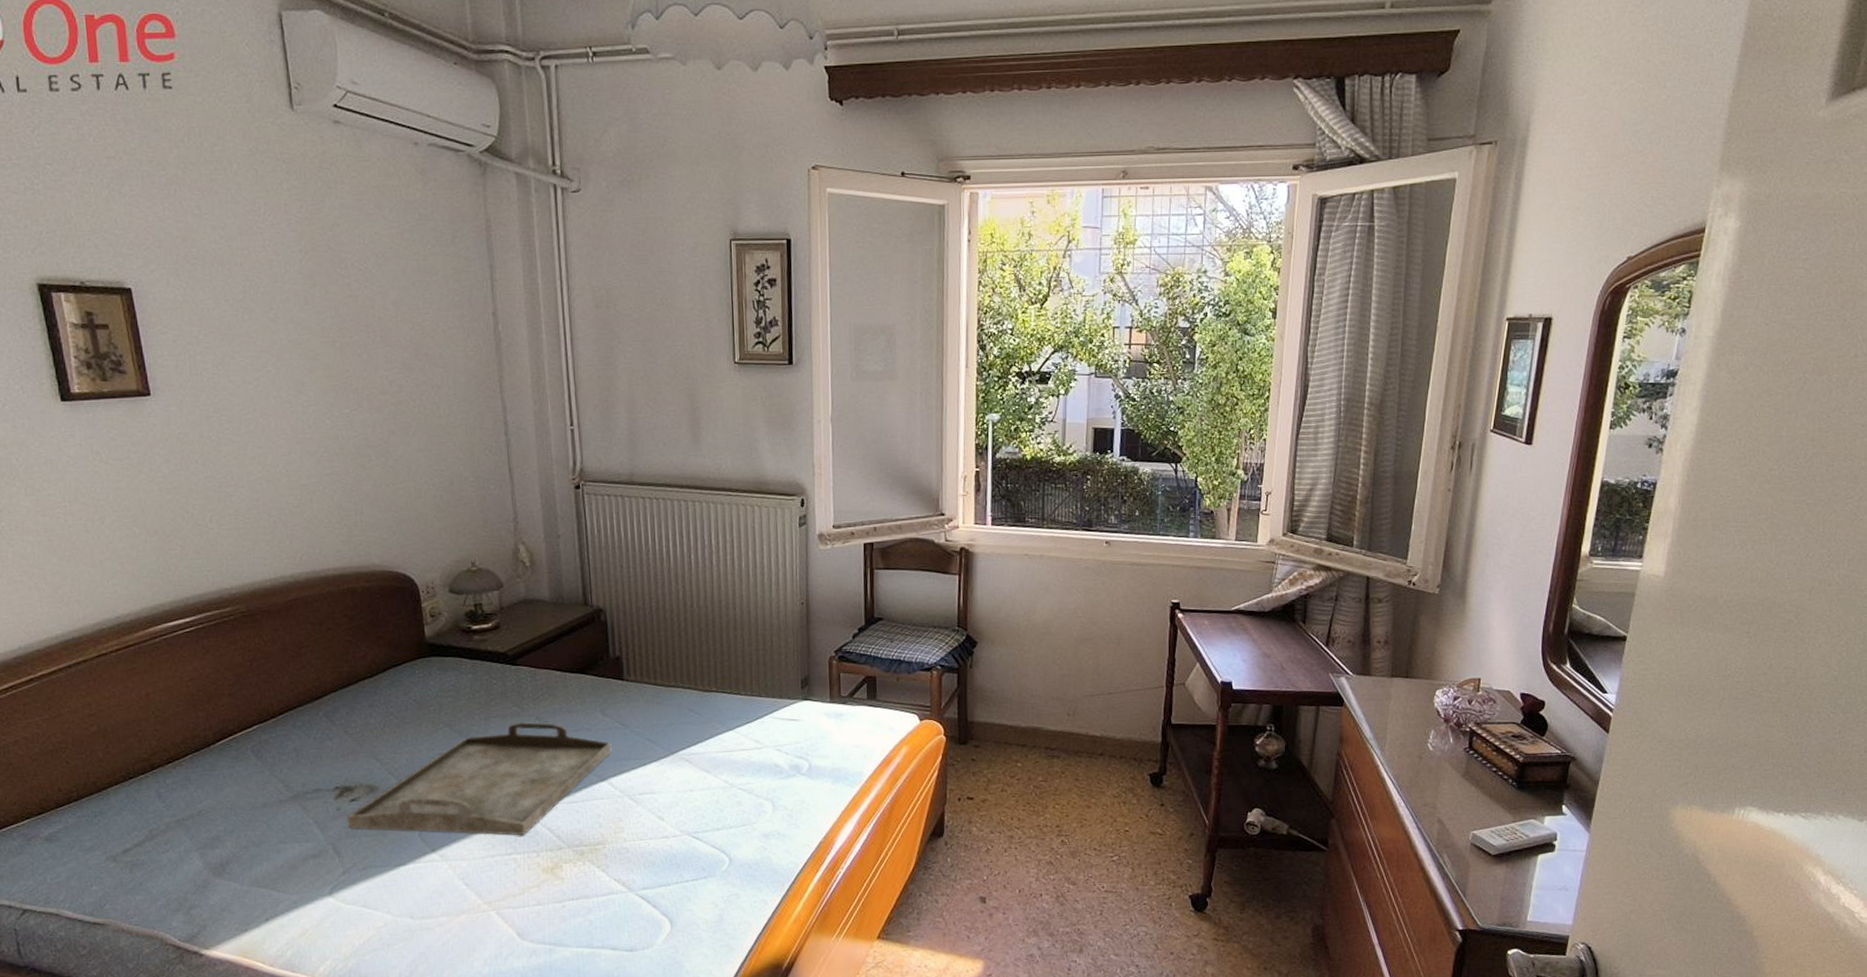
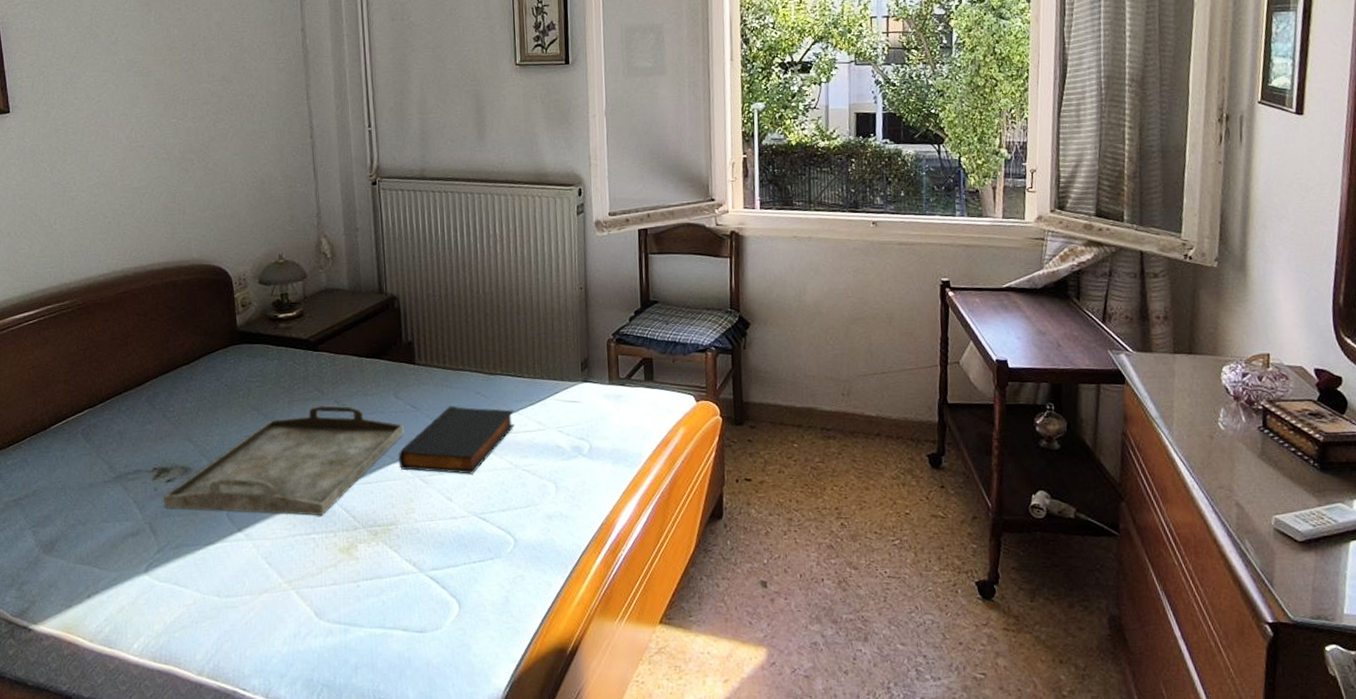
book: none [606,723,730,793] -> present [398,405,514,474]

